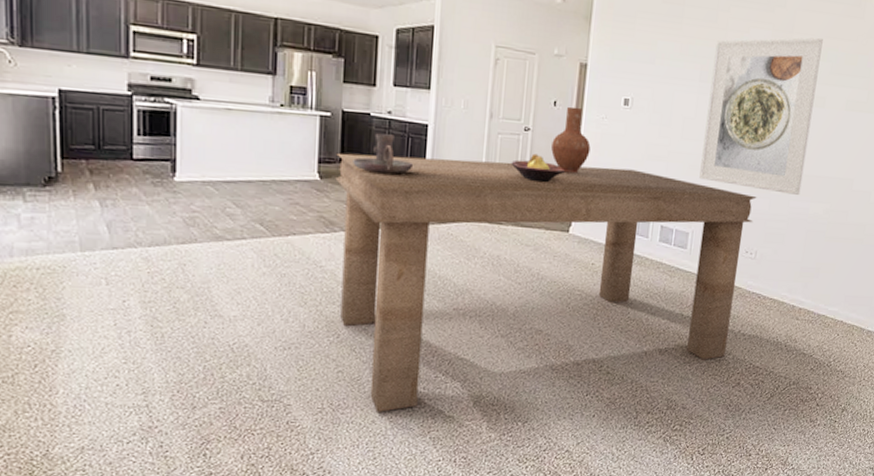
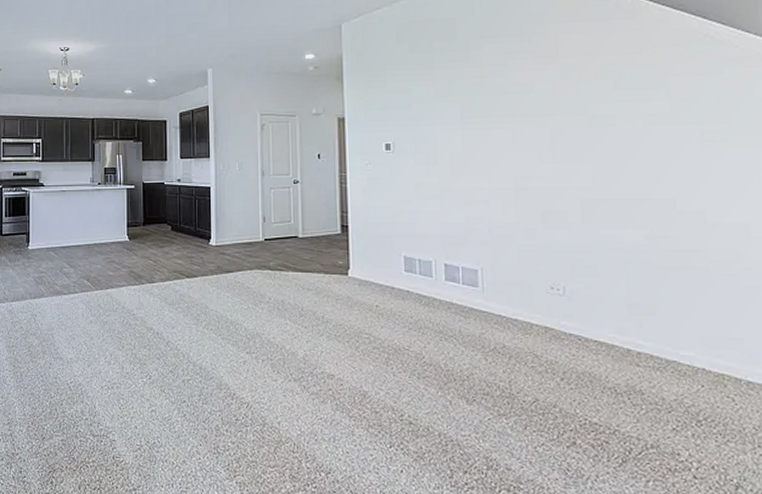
dining table: present [335,153,757,412] -> none [140,210,552,453]
candle holder: present [353,133,413,174] -> none [153,198,200,232]
fruit bowl: present [511,153,565,183] -> none [285,203,336,229]
vase: present [551,106,591,174] -> none [321,157,359,218]
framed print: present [699,37,823,195] -> none [472,56,607,221]

